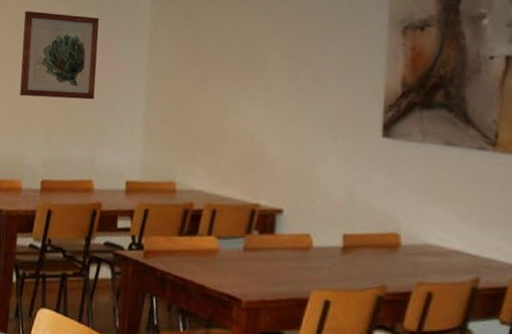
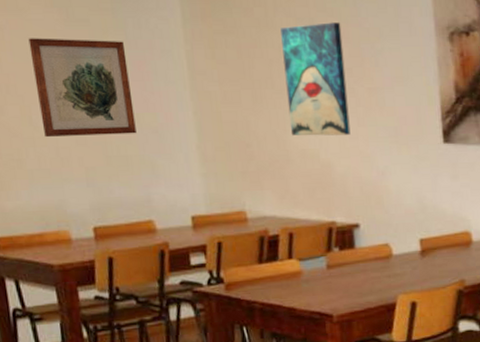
wall art: none [230,10,295,119] -> present [280,22,351,136]

